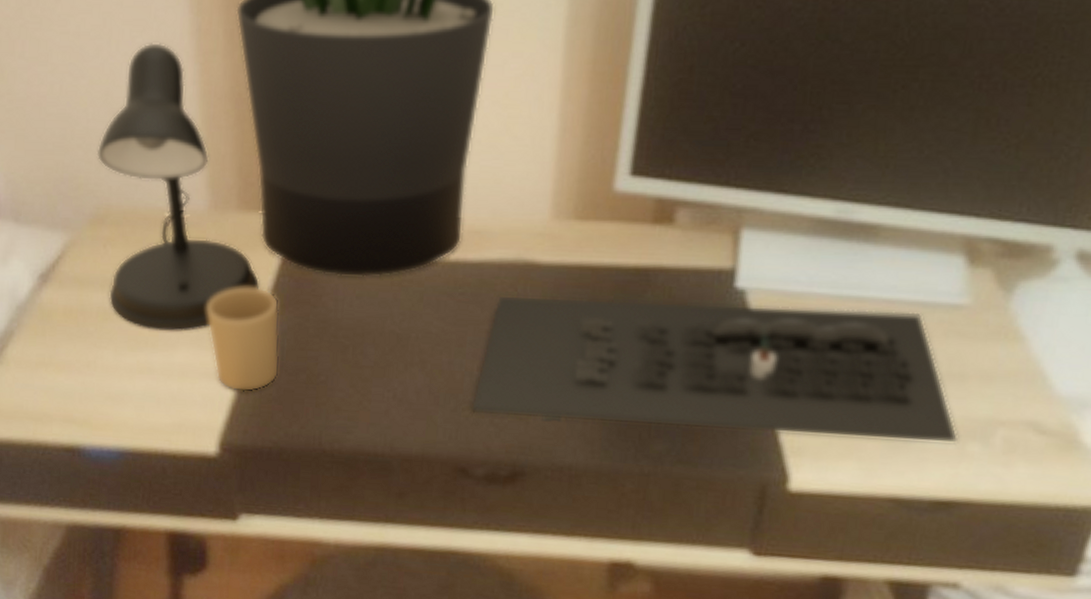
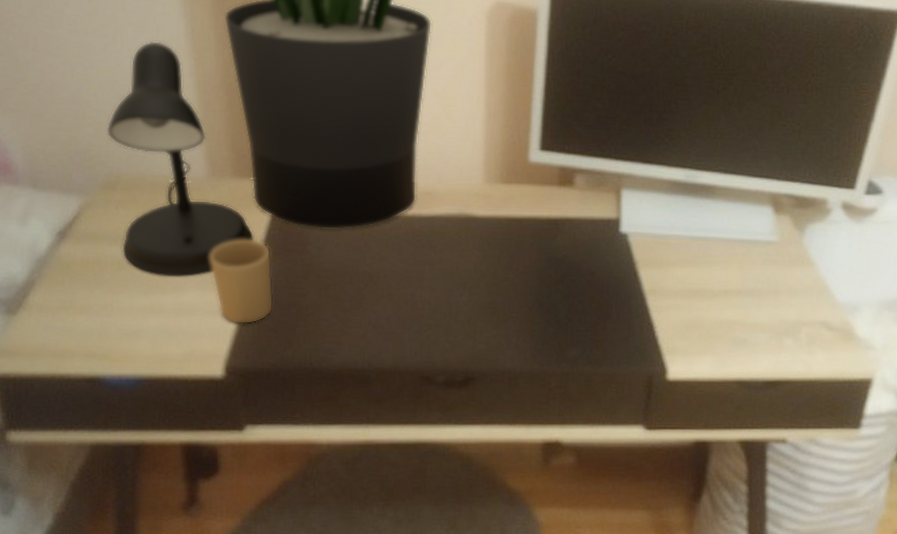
computer keyboard: present [470,294,958,444] -> none [430,241,777,340]

